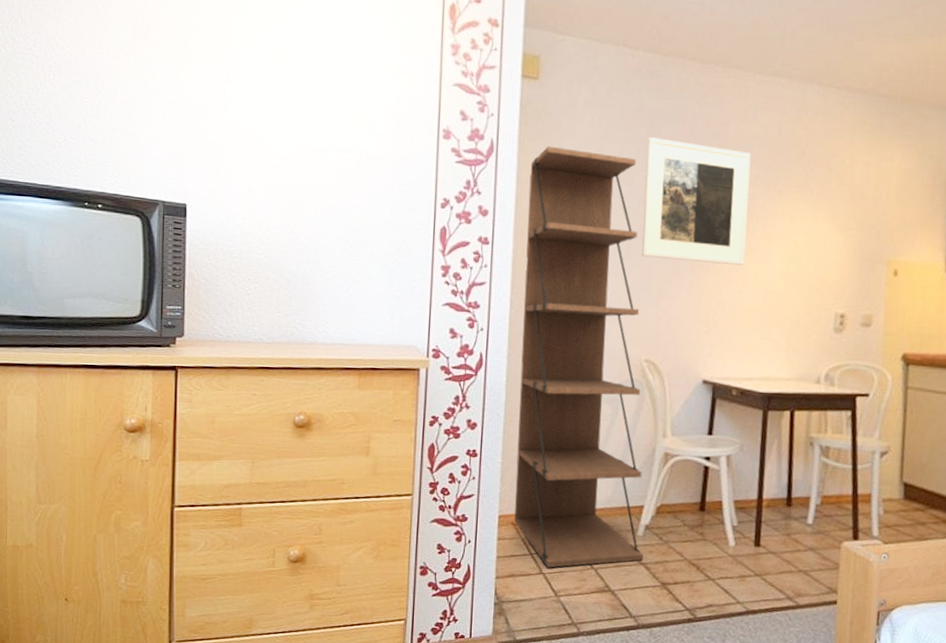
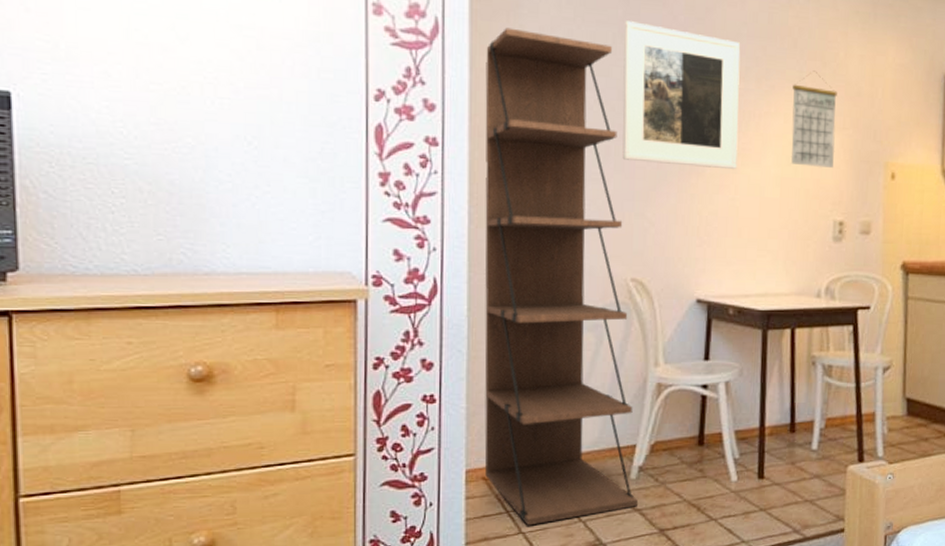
calendar: none [795,176,842,265] -> present [790,70,837,168]

